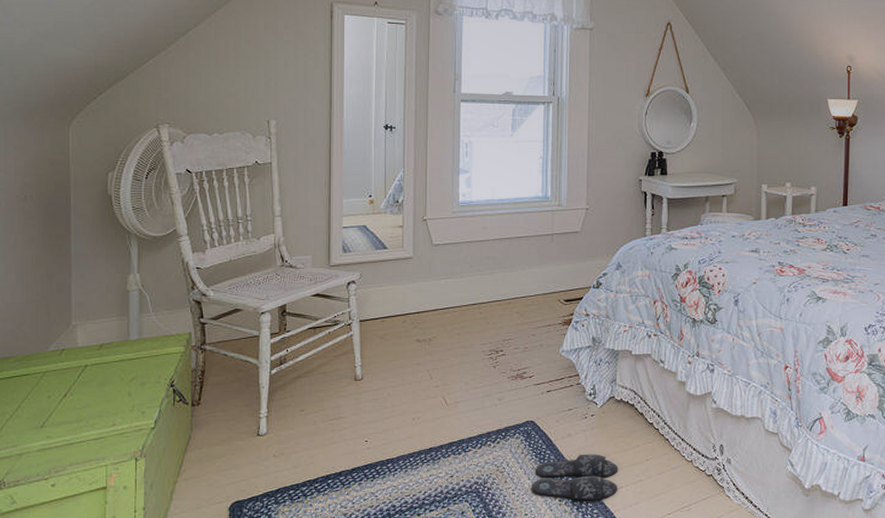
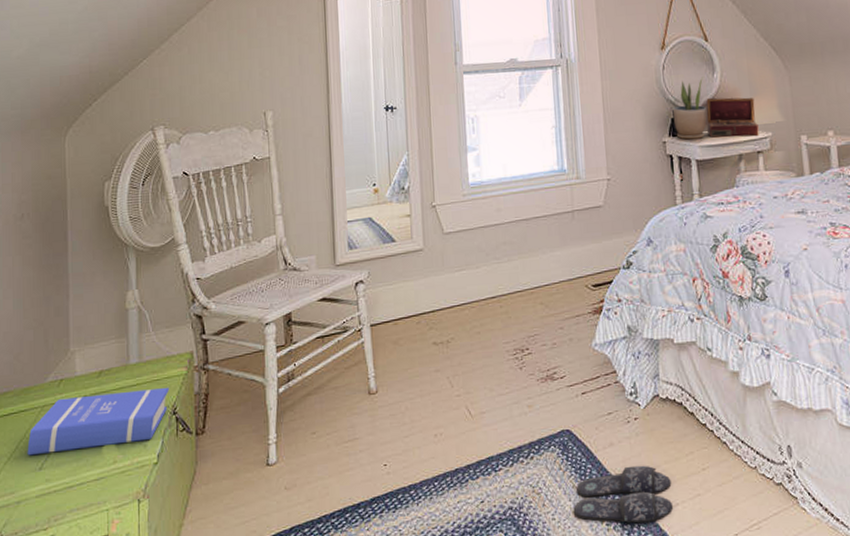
book: none [29,362,167,415] -> present [27,387,169,456]
potted plant: none [650,124,682,180] -> present [672,77,708,140]
wooden box: none [680,144,726,182] -> present [706,97,759,138]

